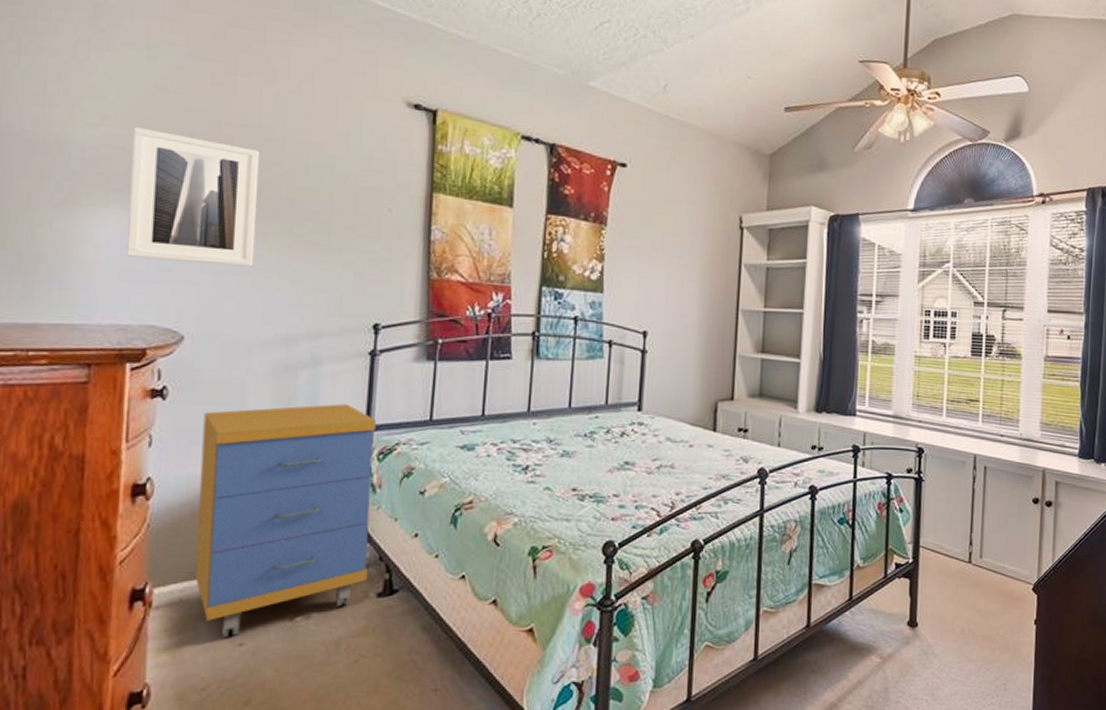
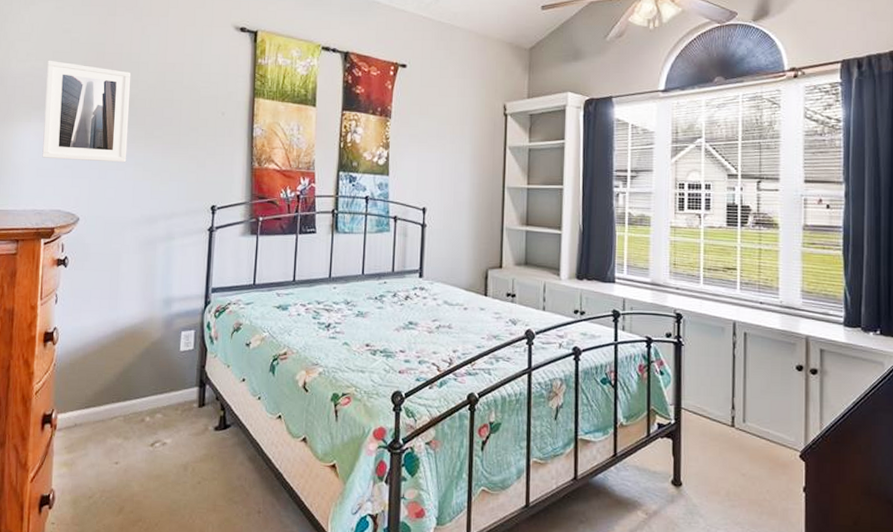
storage cabinet: present [194,404,376,638] -> none [85,270,213,457]

